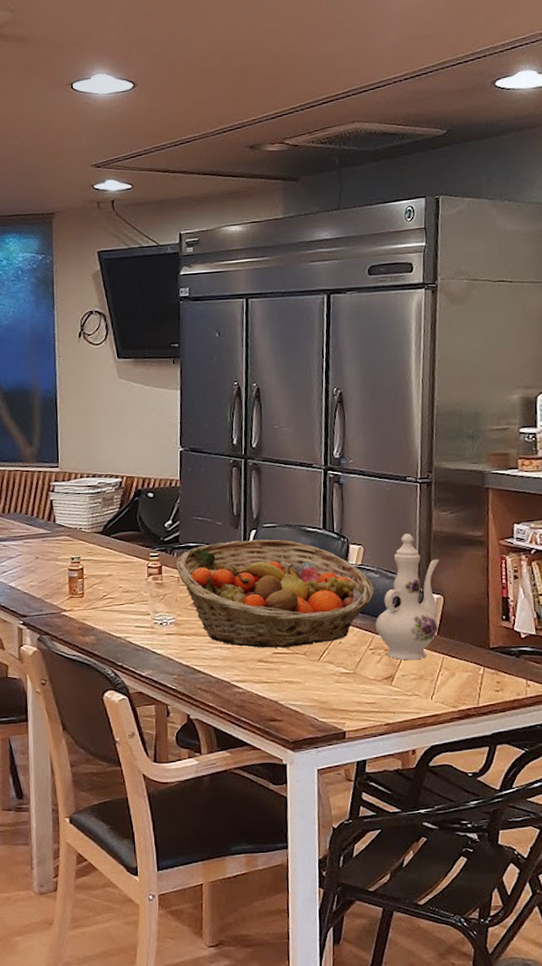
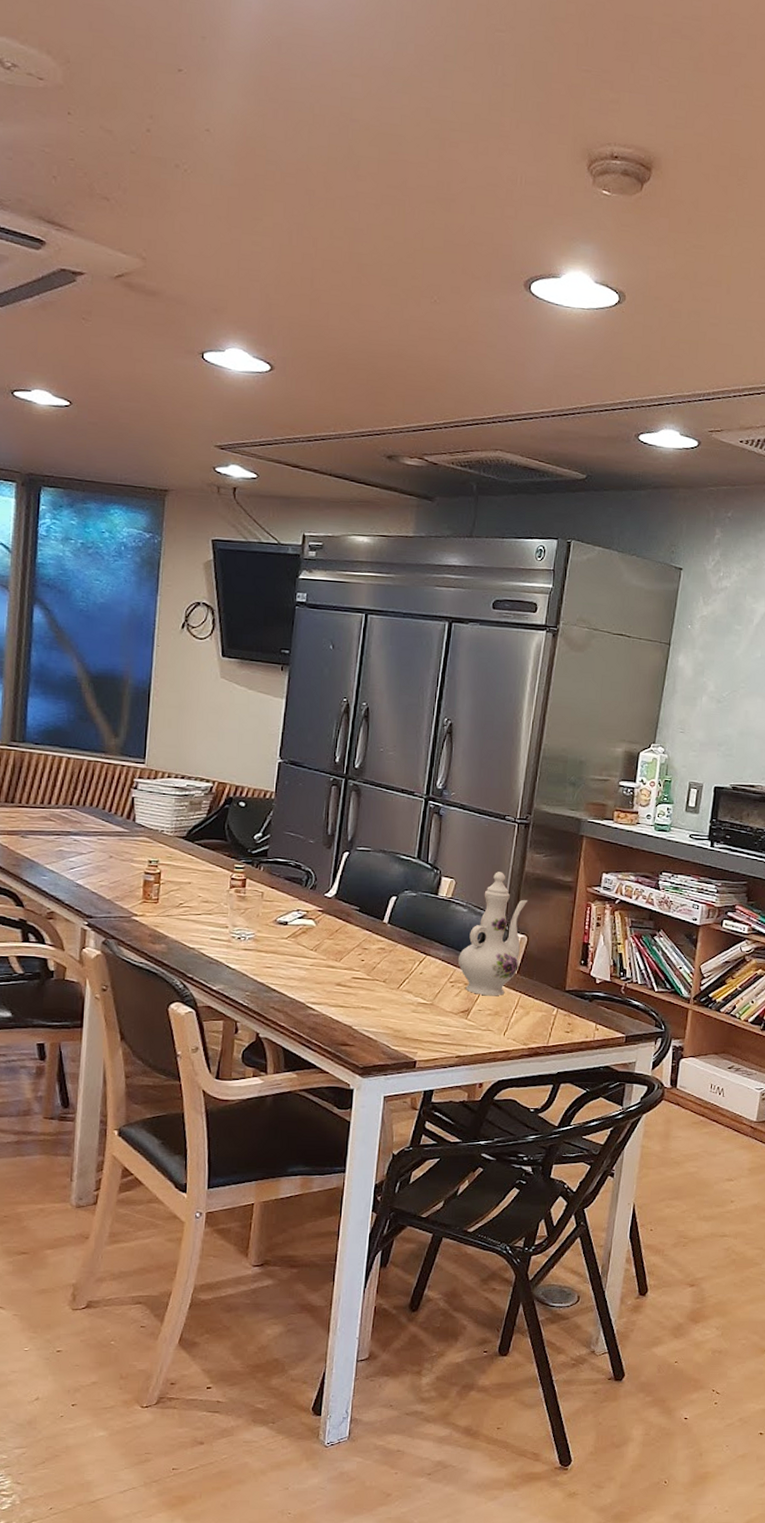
fruit basket: present [175,539,375,648] -> none [261,861,462,974]

